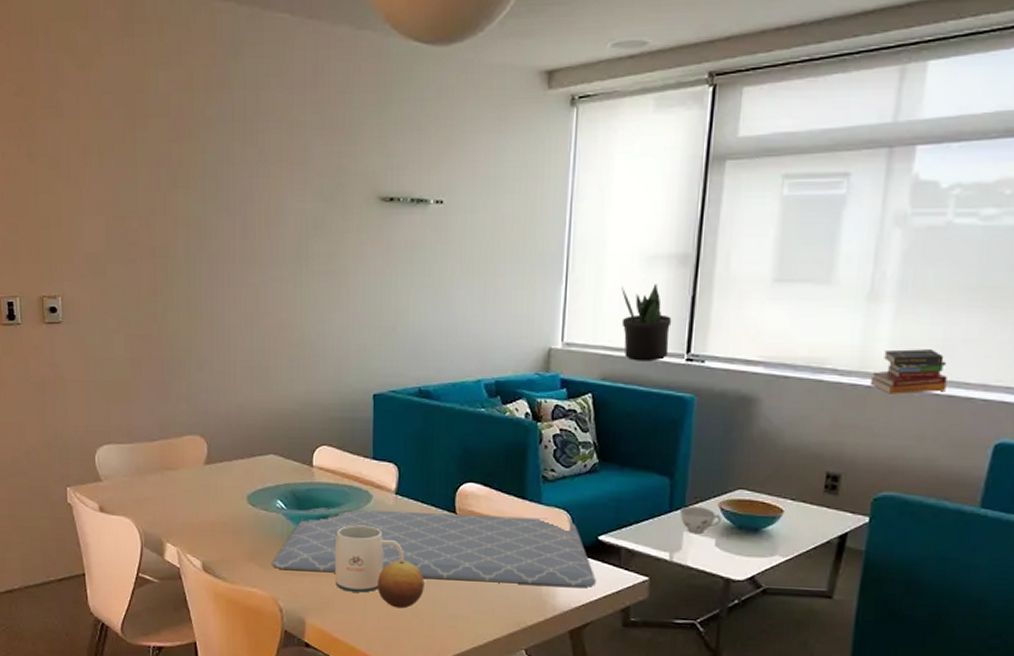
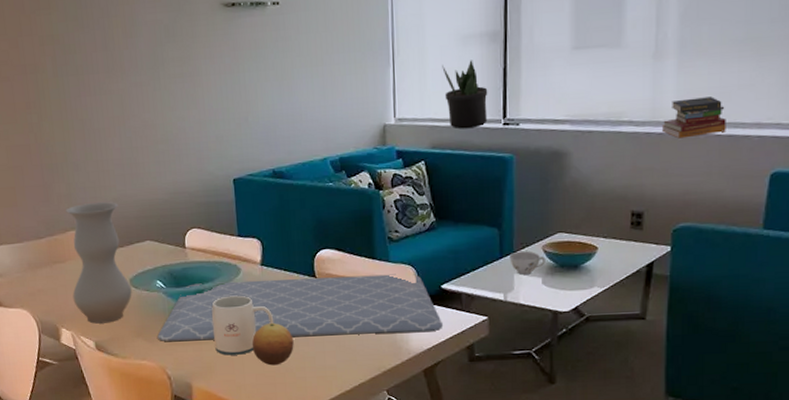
vase: none [182,407,248,542] -> present [66,202,132,324]

